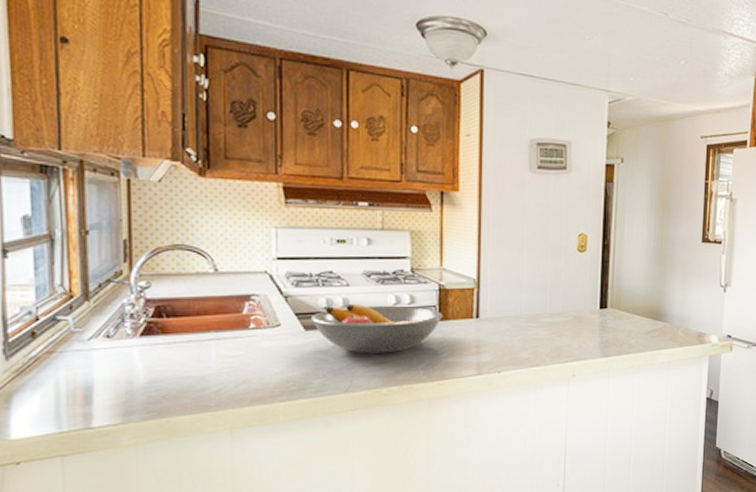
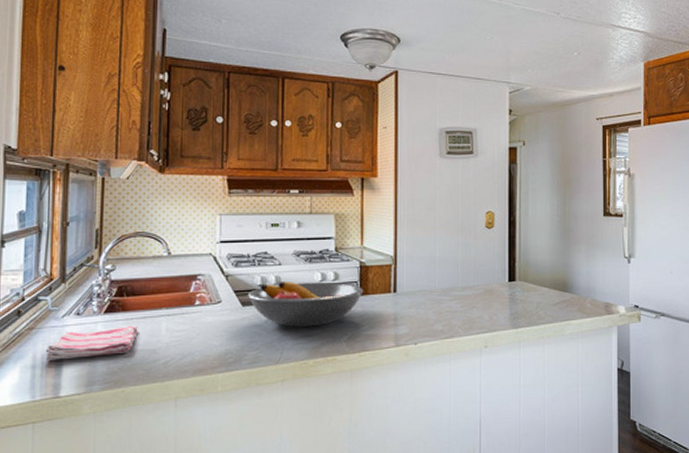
dish towel: none [71,349,182,389] -> present [46,325,138,362]

